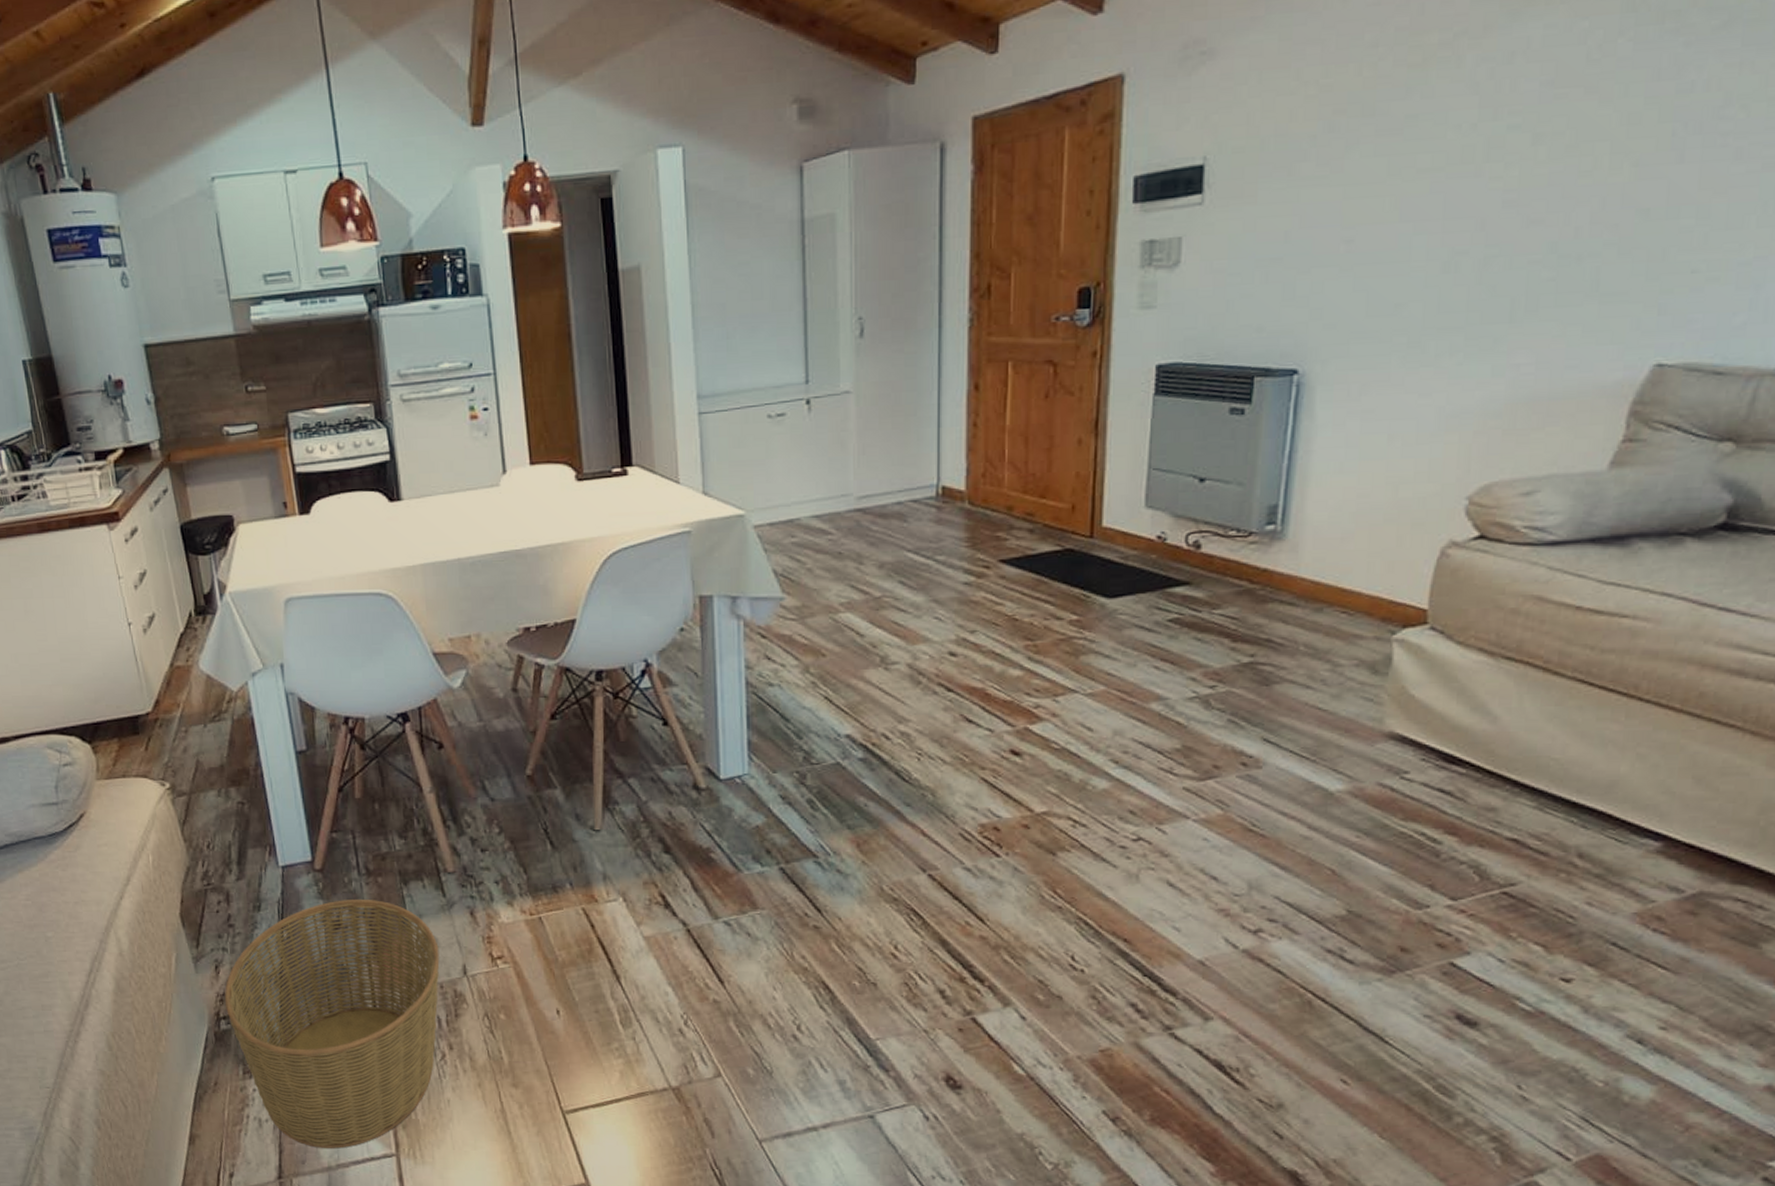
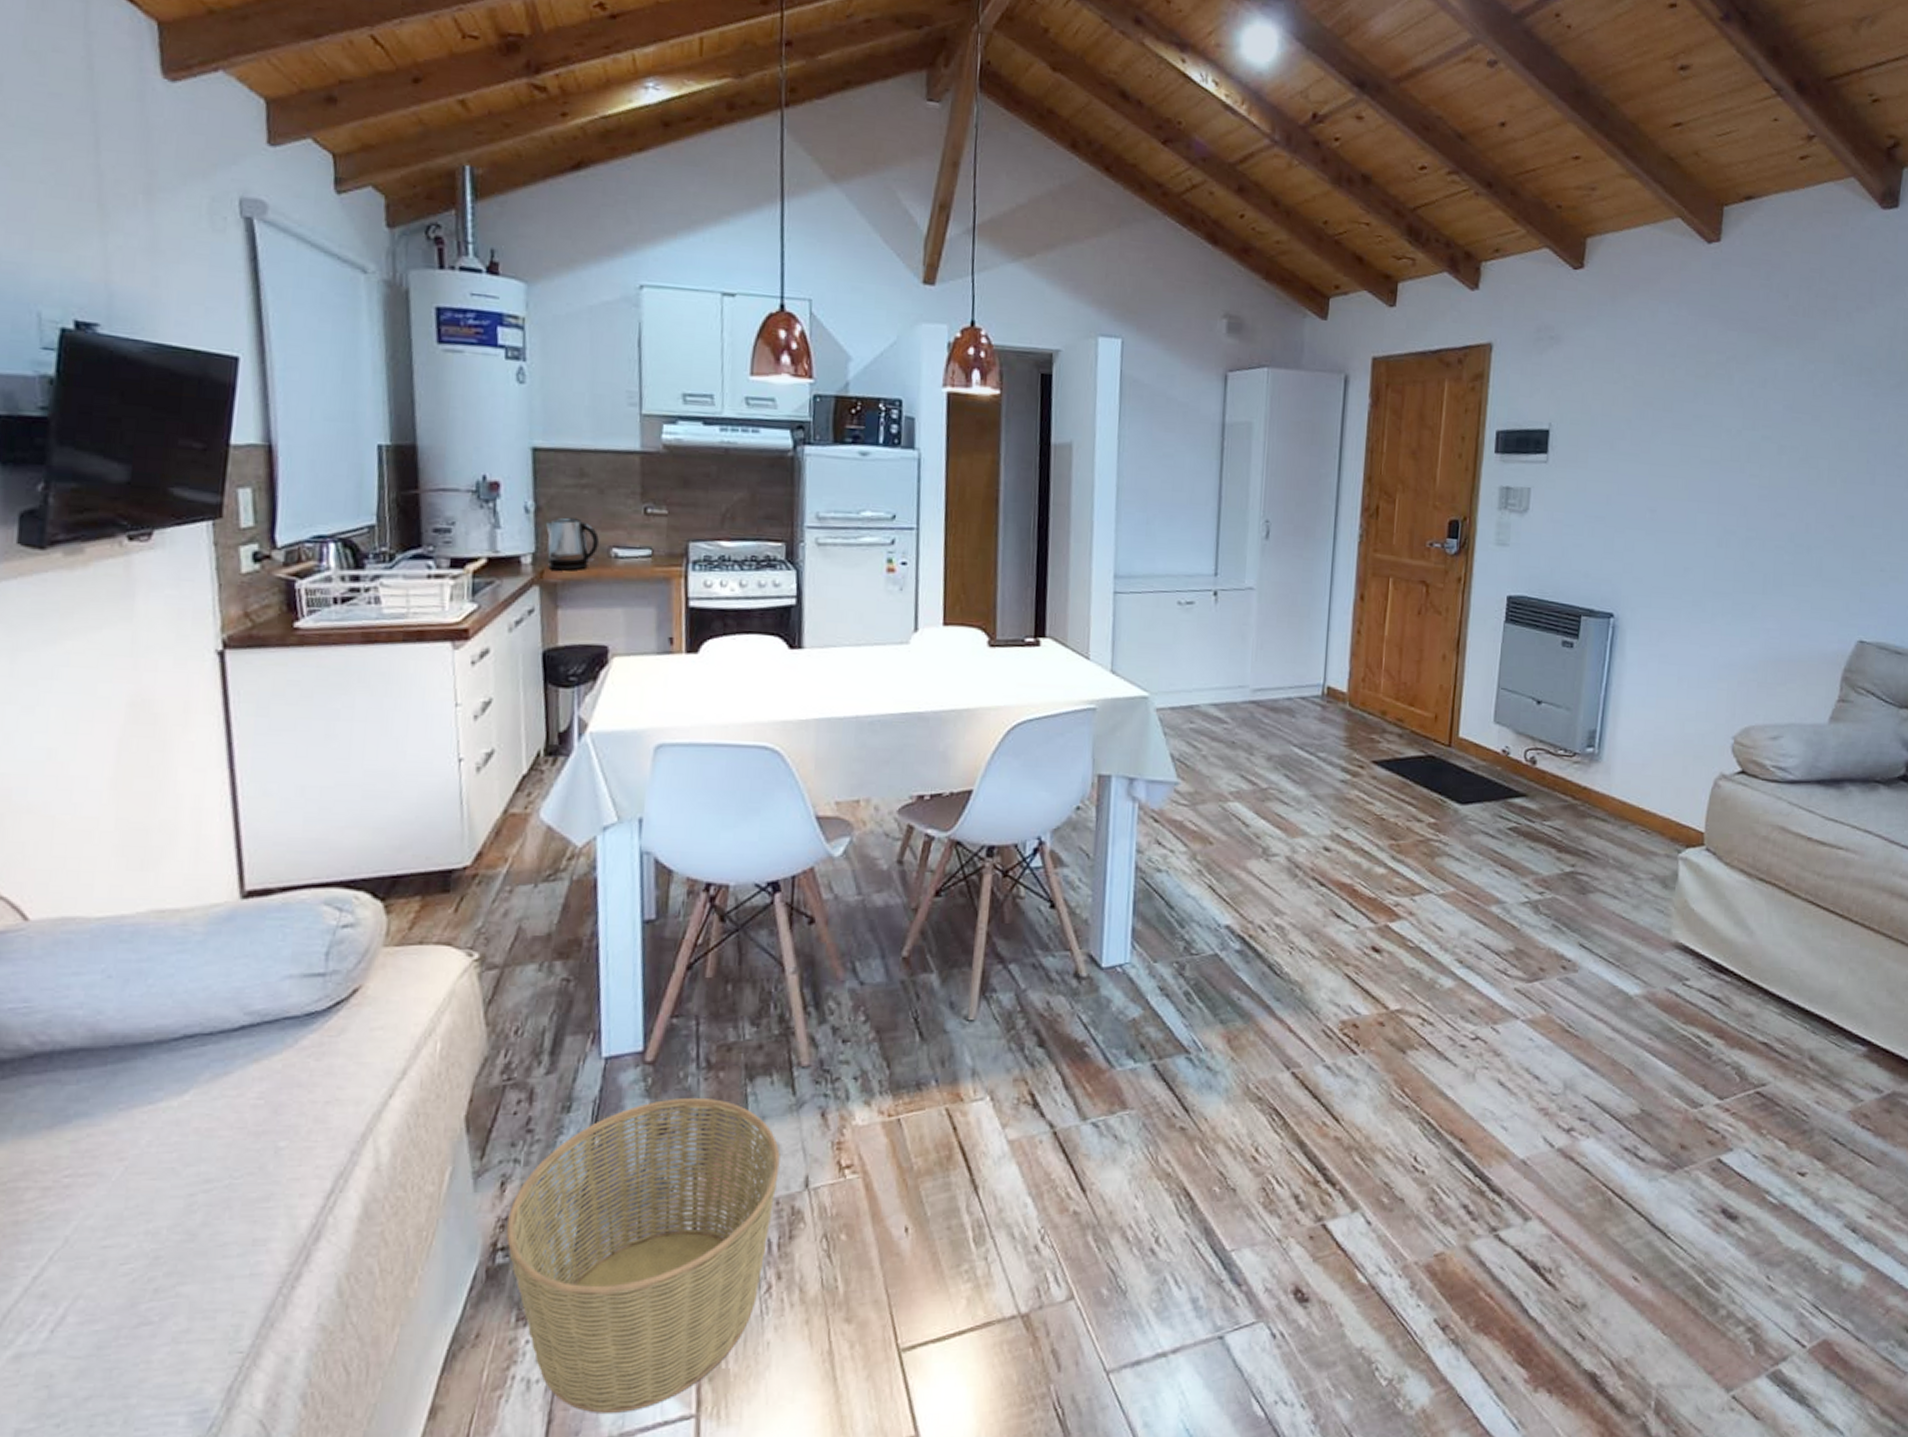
kettle: none [166,403,212,453] -> present [546,517,599,571]

